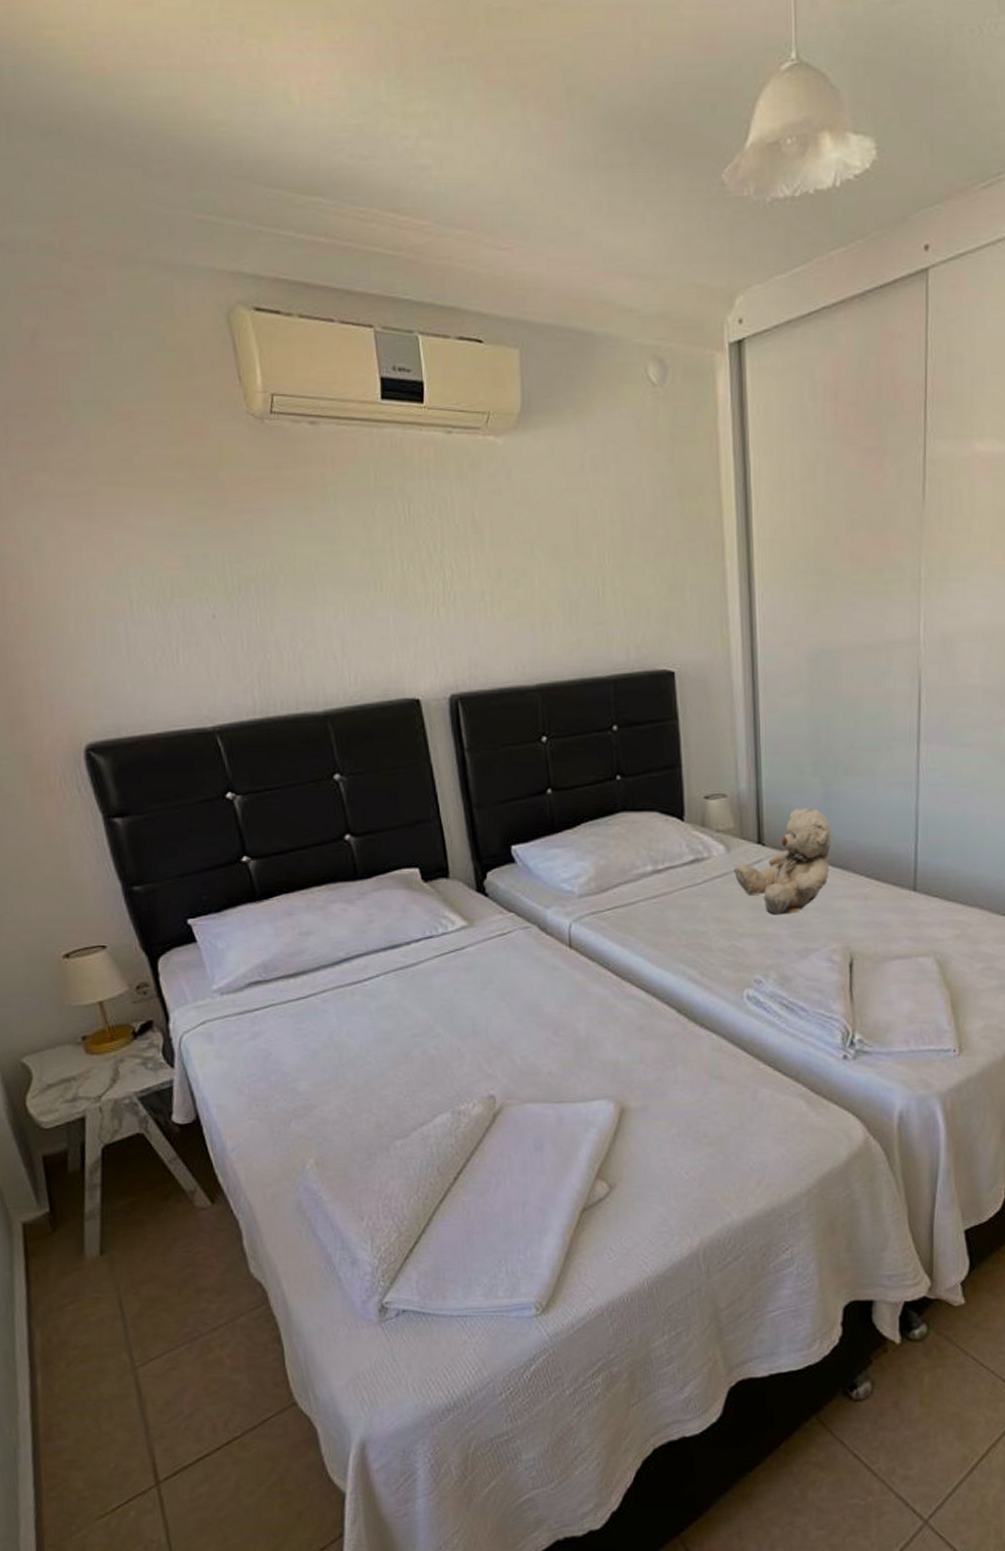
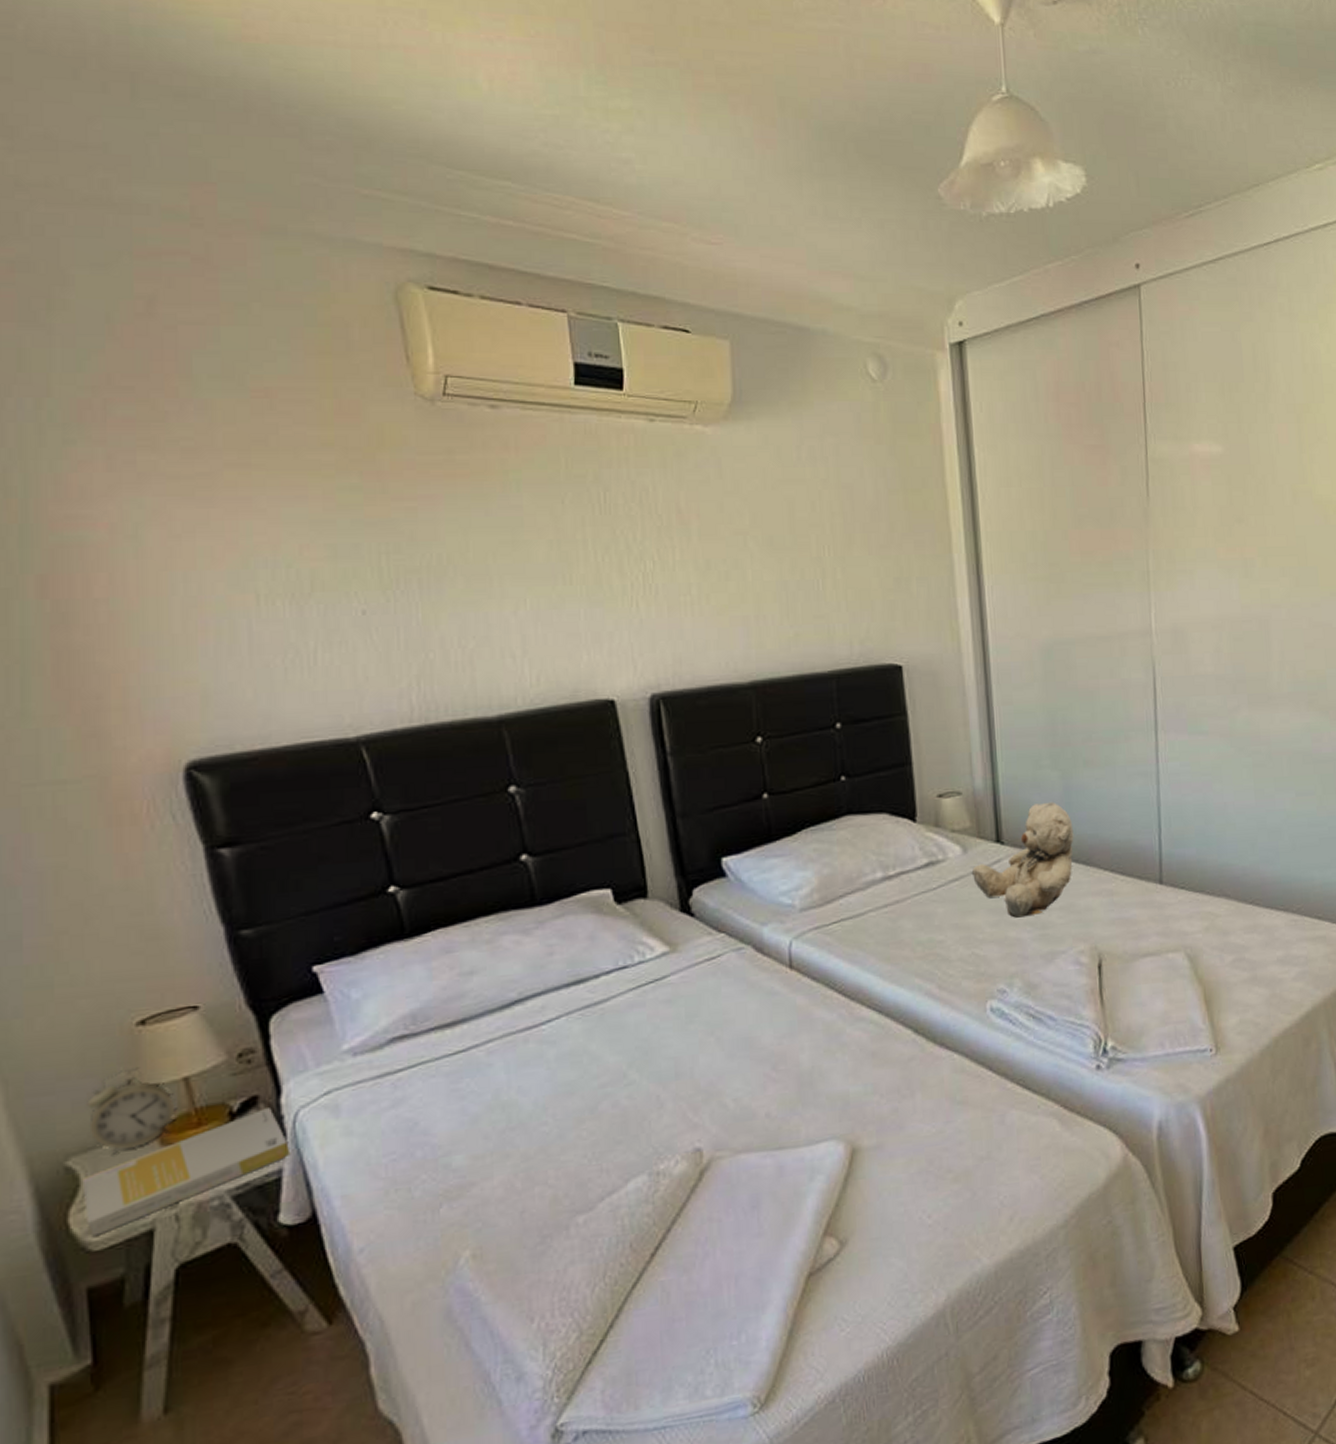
alarm clock: none [33,991,95,1057] -> present [87,1067,176,1155]
book: none [33,1031,179,1118] -> present [82,1107,291,1238]

